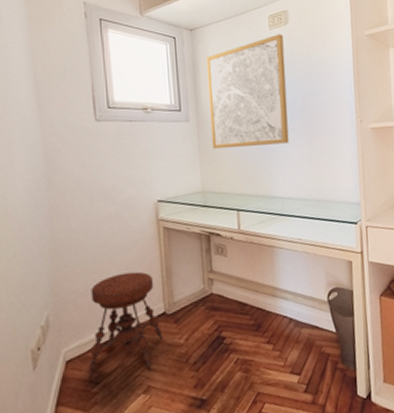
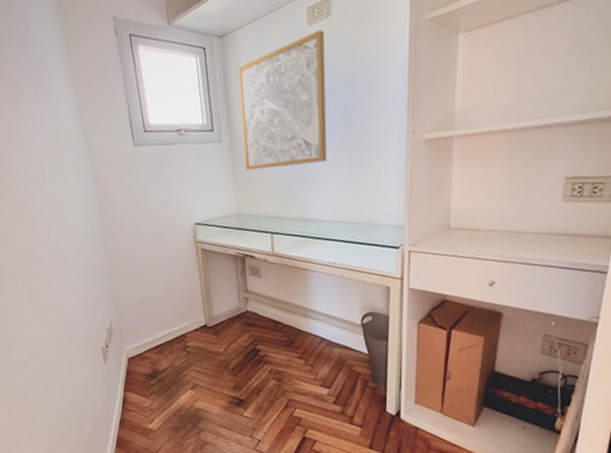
stool: present [88,271,163,379] -> none [143,288,205,373]

